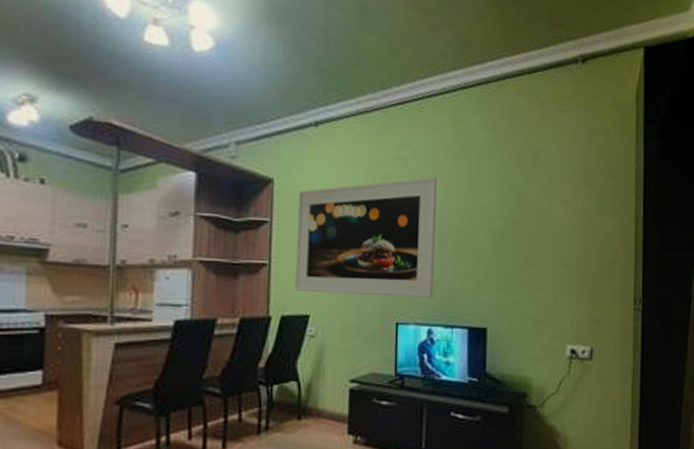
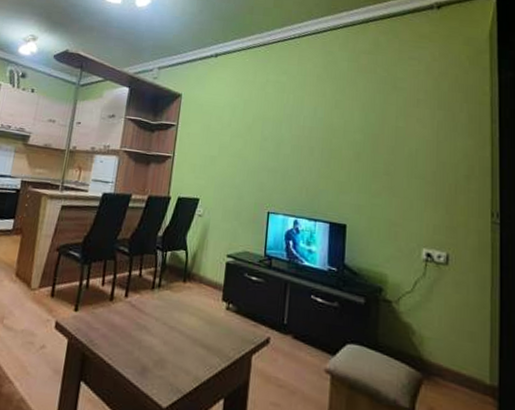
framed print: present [294,177,437,298] -> none [189,97,307,194]

